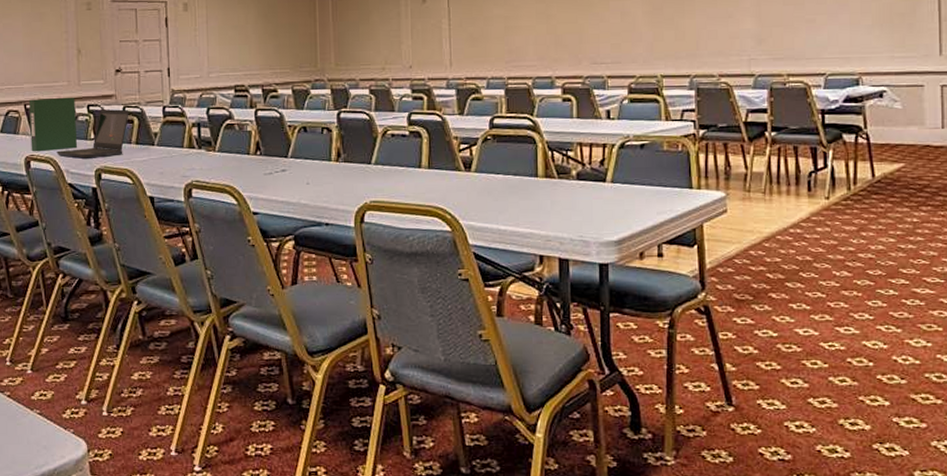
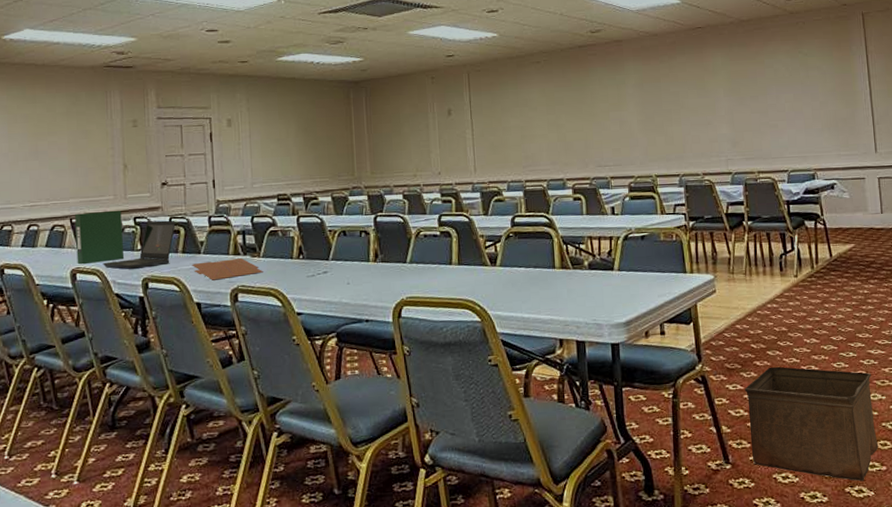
papers: none [145,151,219,174] -> present [192,257,263,280]
storage bin: none [756,300,919,439] -> present [744,366,879,482]

